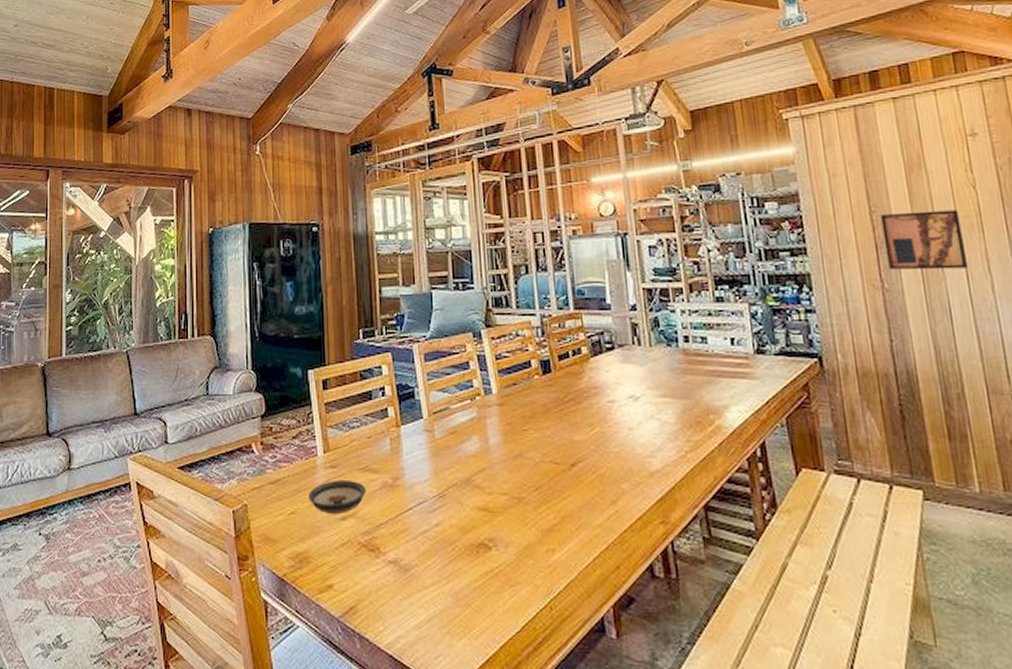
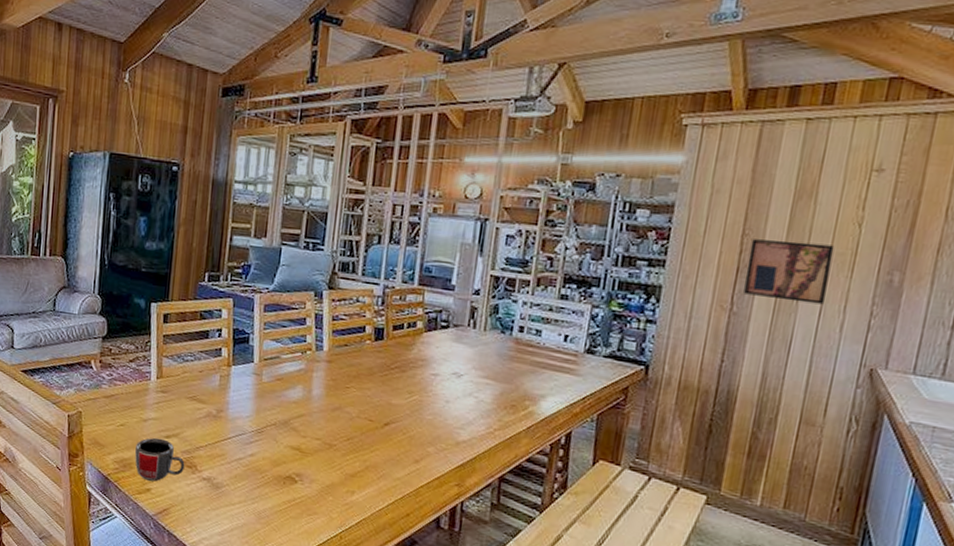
saucer: present [308,481,366,515] -> none [137,403,191,433]
mug: none [309,521,367,575] -> present [134,437,185,482]

